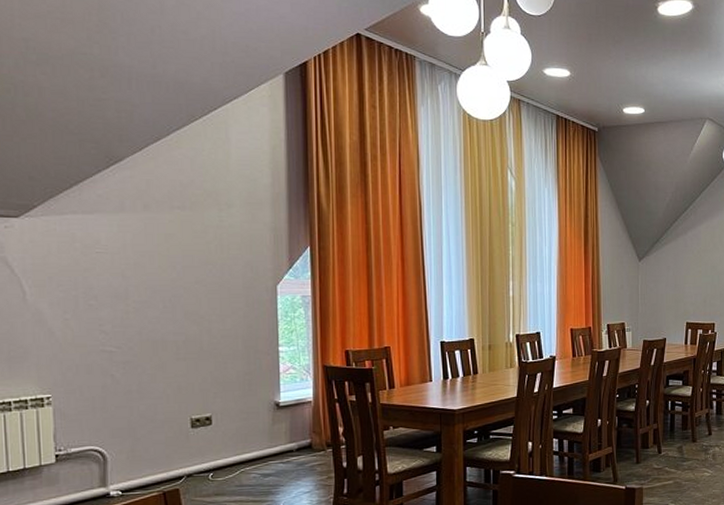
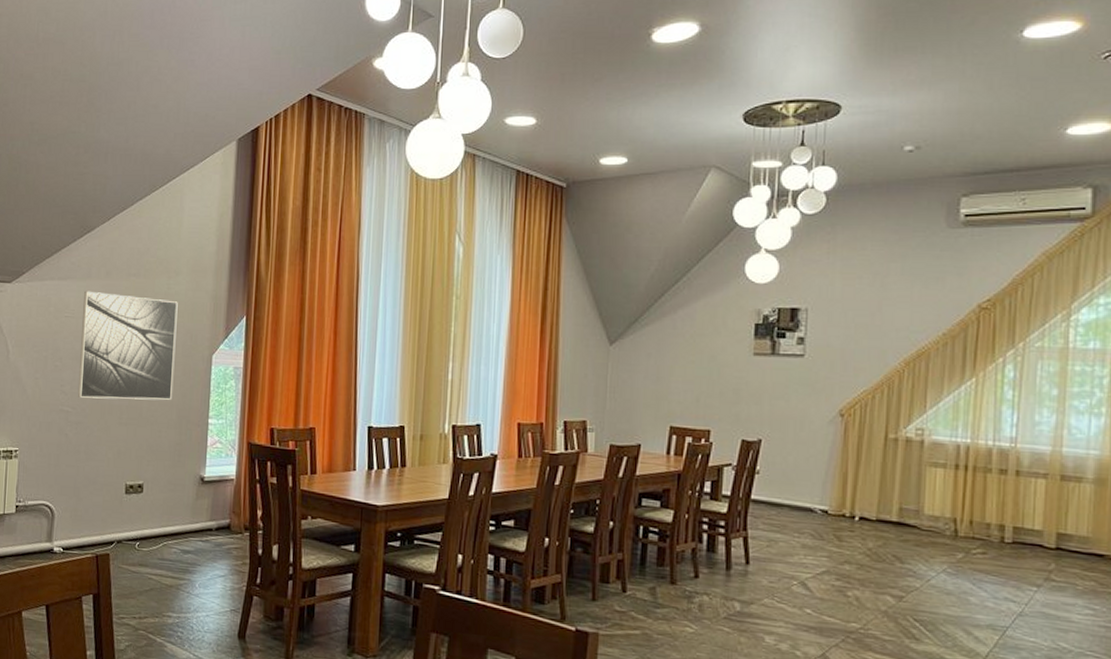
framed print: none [118,225,236,336] -> present [77,291,178,400]

